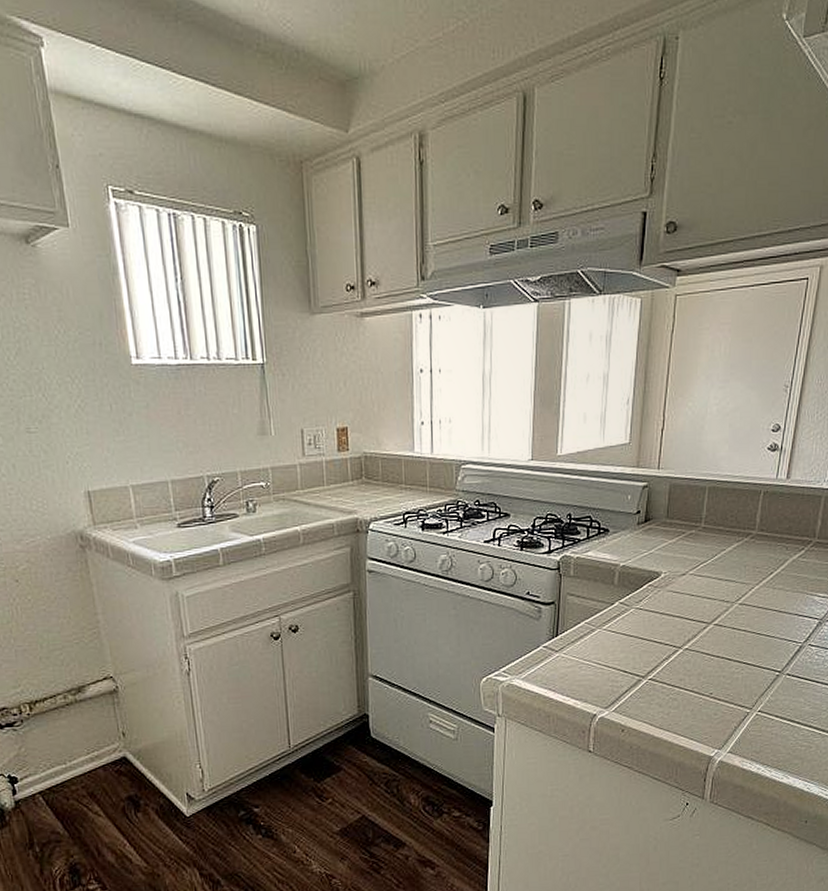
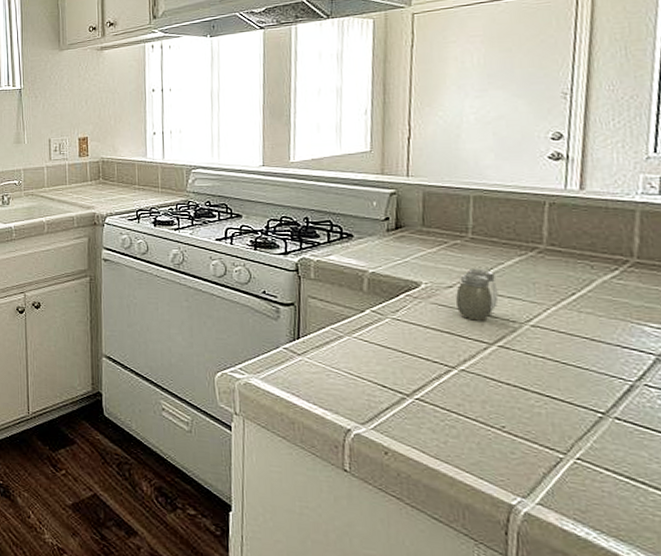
salt and pepper shaker: none [687,555,719,604] -> present [456,268,499,321]

